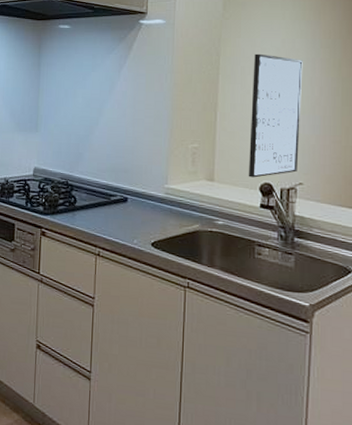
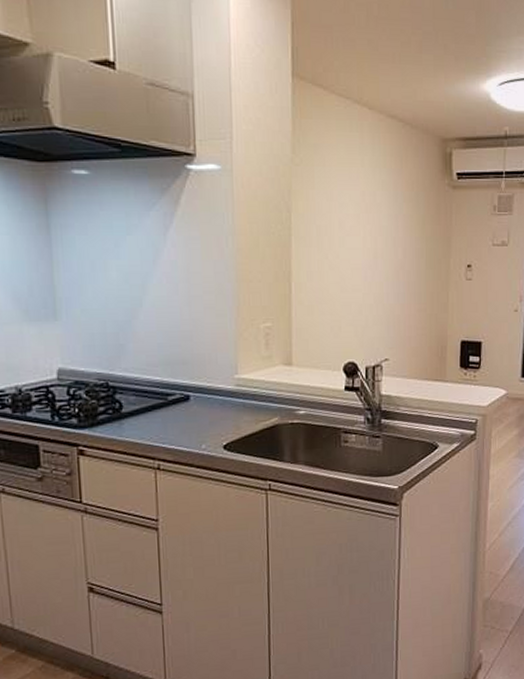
wall art: present [248,53,303,178] -> none [330,209,385,357]

